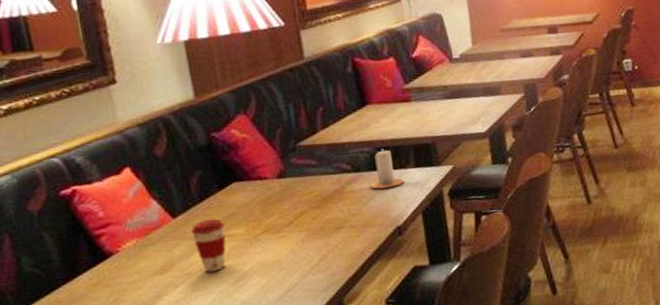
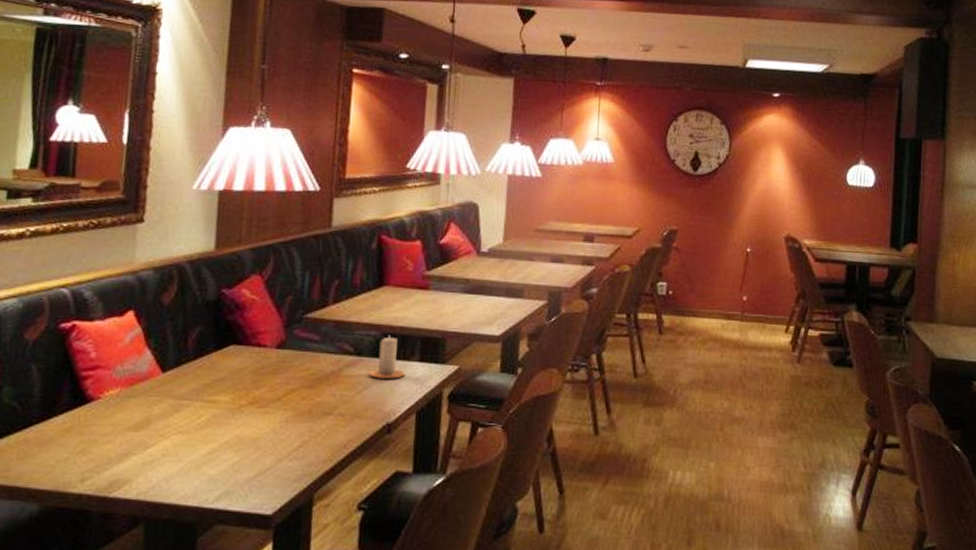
coffee cup: present [191,218,226,273] -> none [177,380,212,438]

